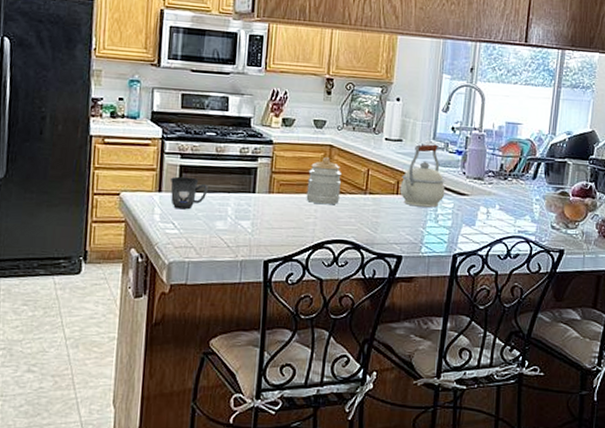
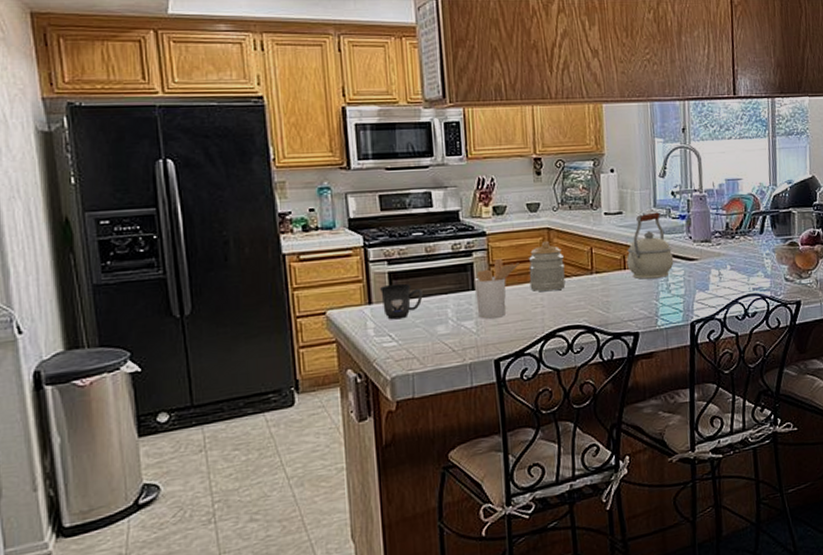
utensil holder: none [255,167,300,222] -> present [473,258,520,319]

